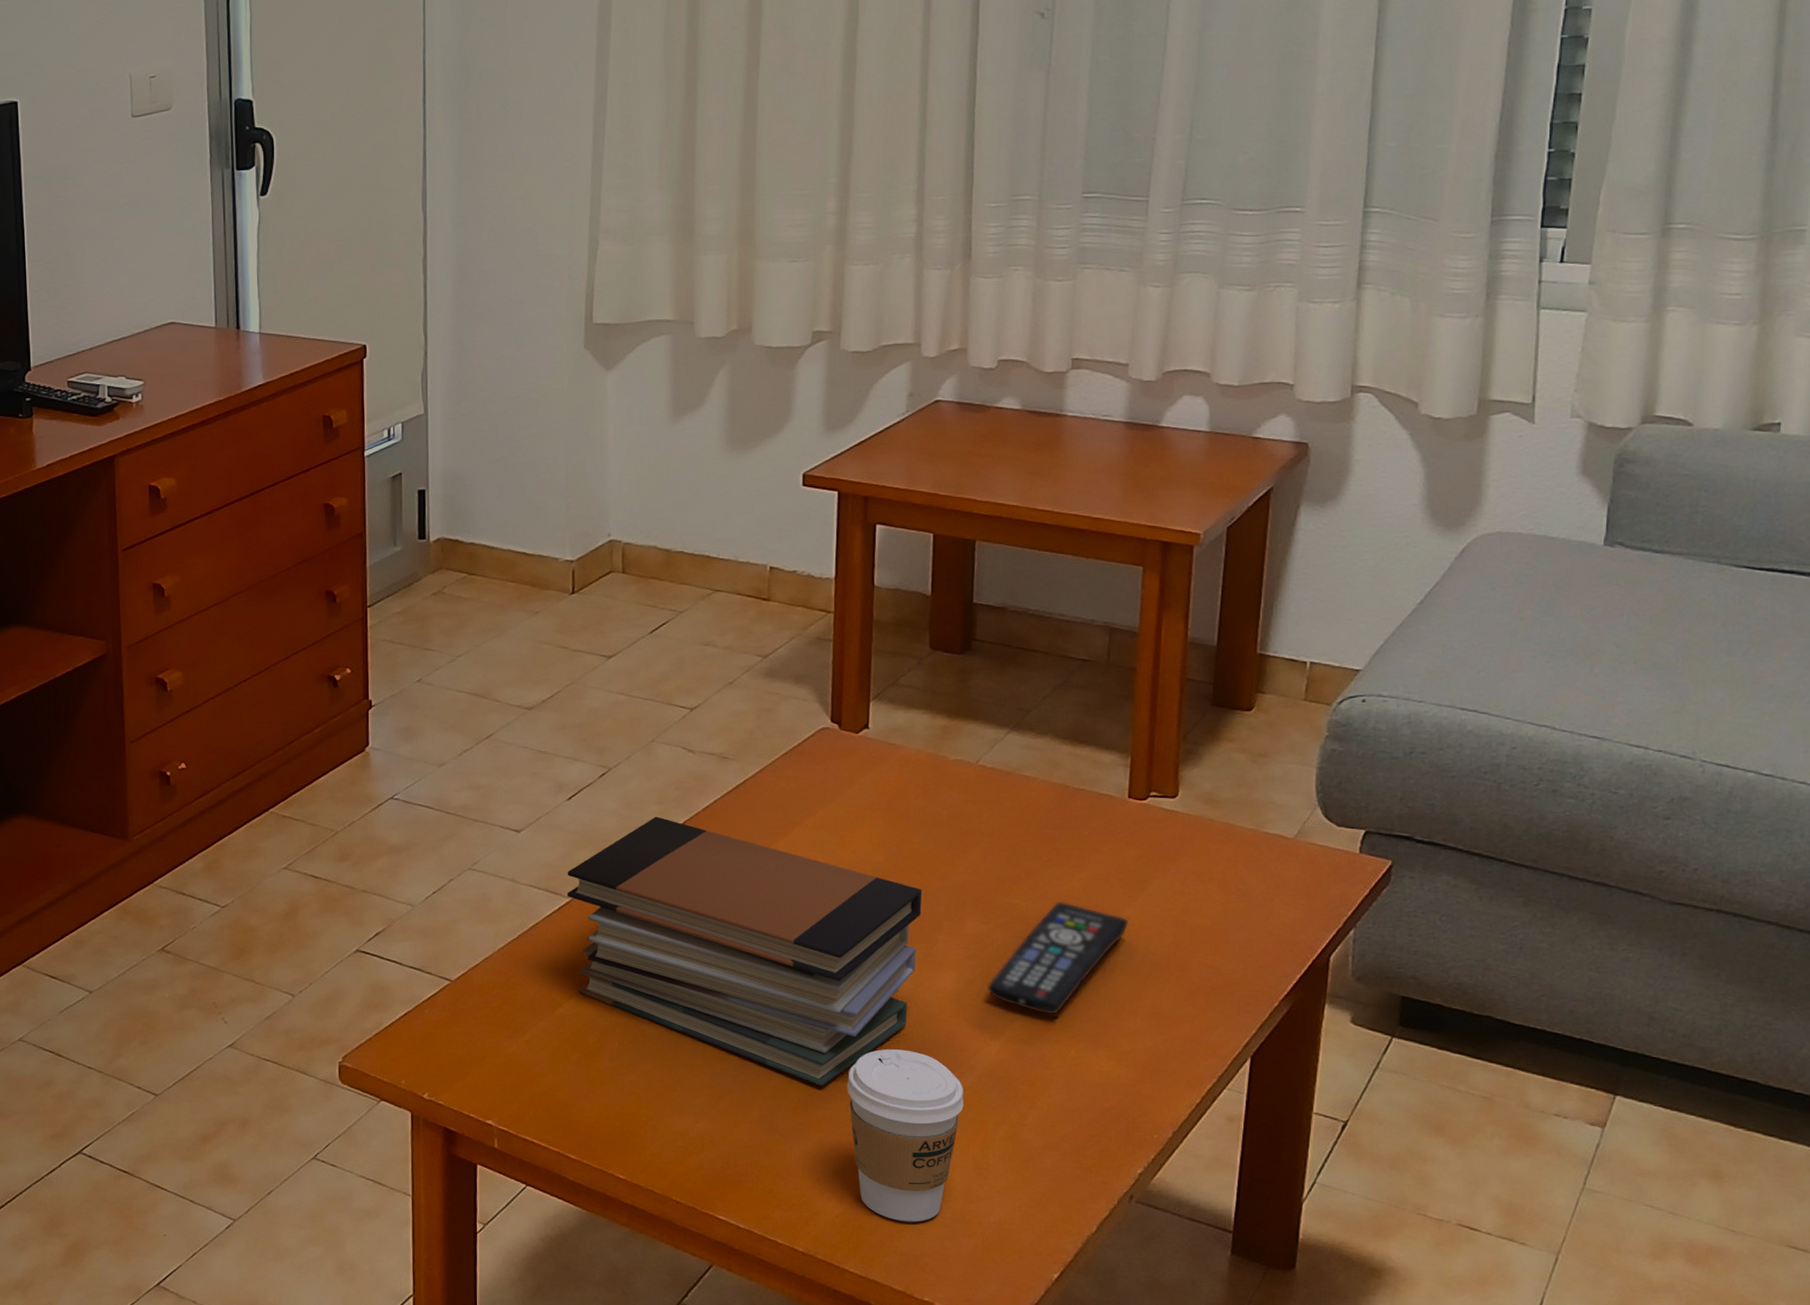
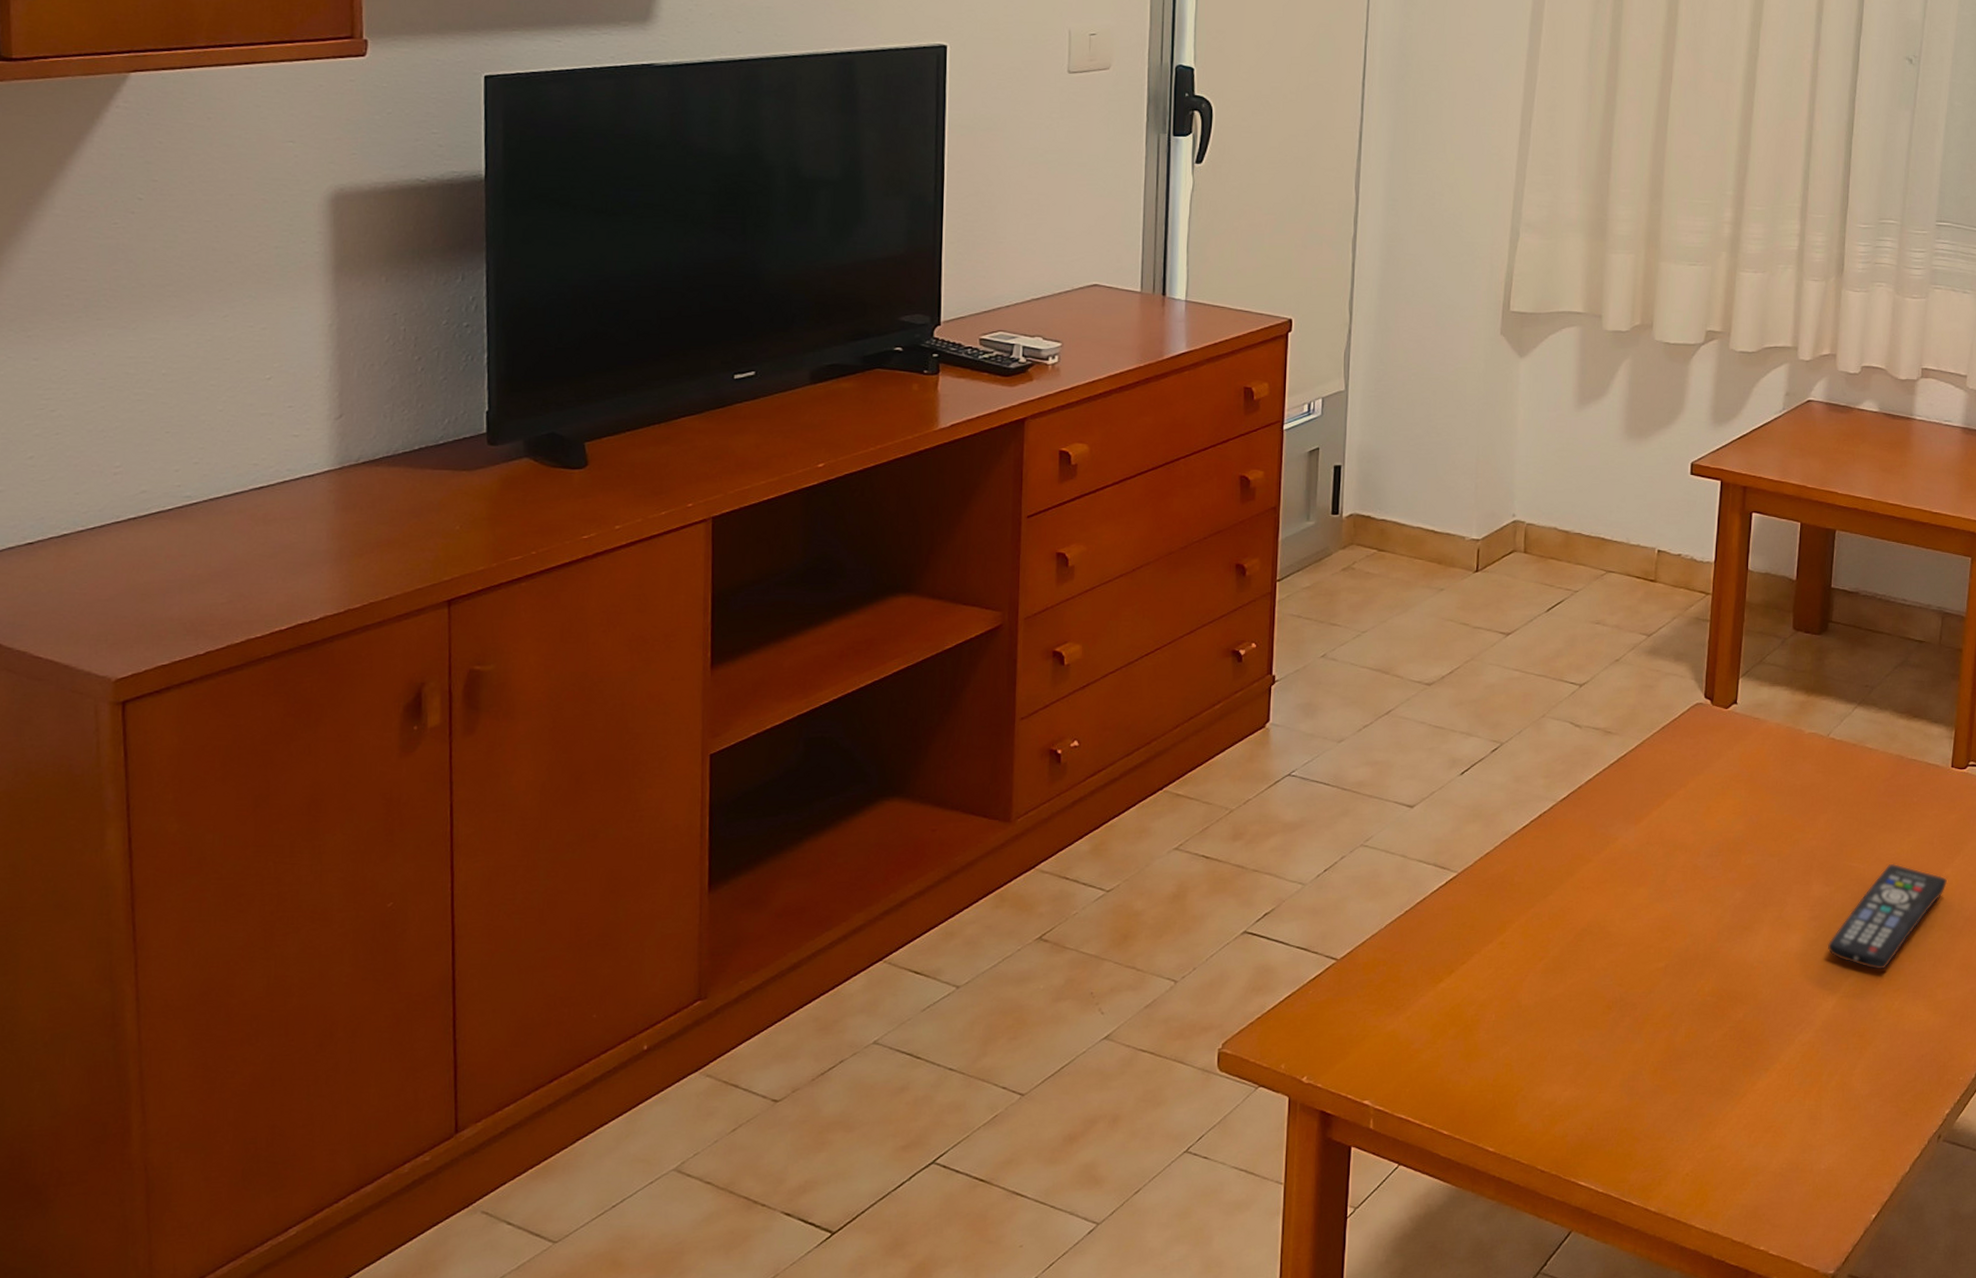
book stack: present [566,816,923,1087] -> none [1454,790,1776,1049]
coffee cup: present [847,1049,964,1222] -> none [1701,1009,1803,1175]

